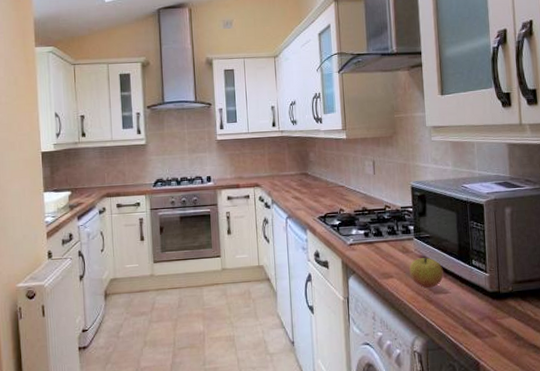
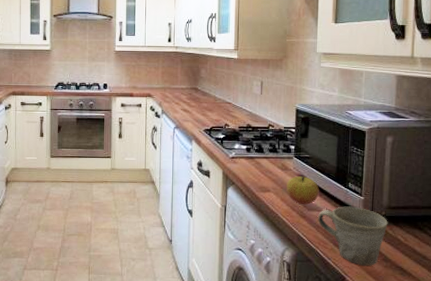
mug: none [445,285,516,348] -> present [318,206,388,266]

